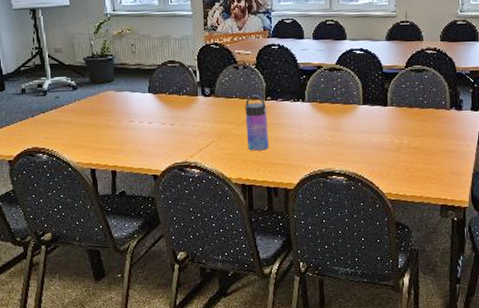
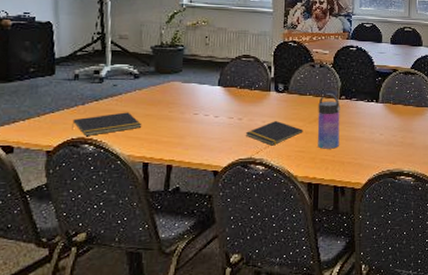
notepad: none [26,122,86,146] -> present [72,112,142,136]
notepad: none [178,124,233,149] -> present [245,120,303,146]

